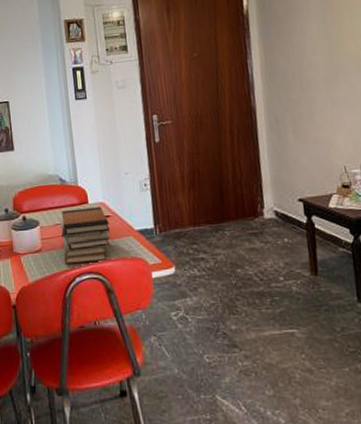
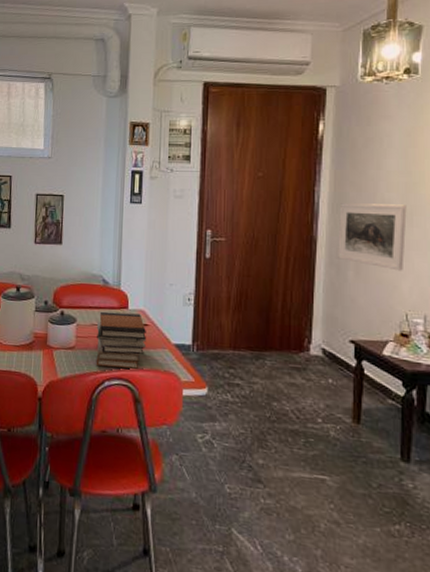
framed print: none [272,65,337,128] -> present [338,203,407,271]

